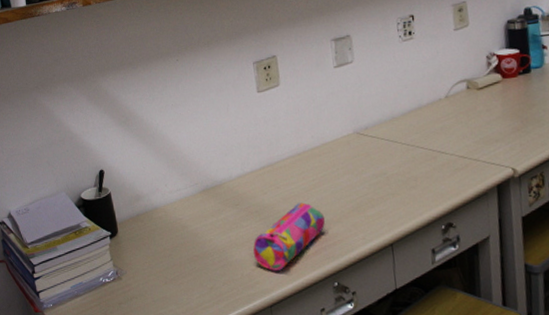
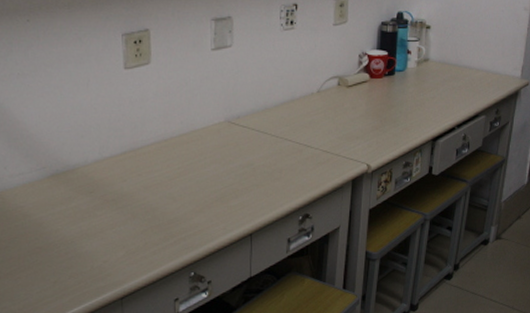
pencil case: present [252,202,325,271] -> none [106,191,186,262]

